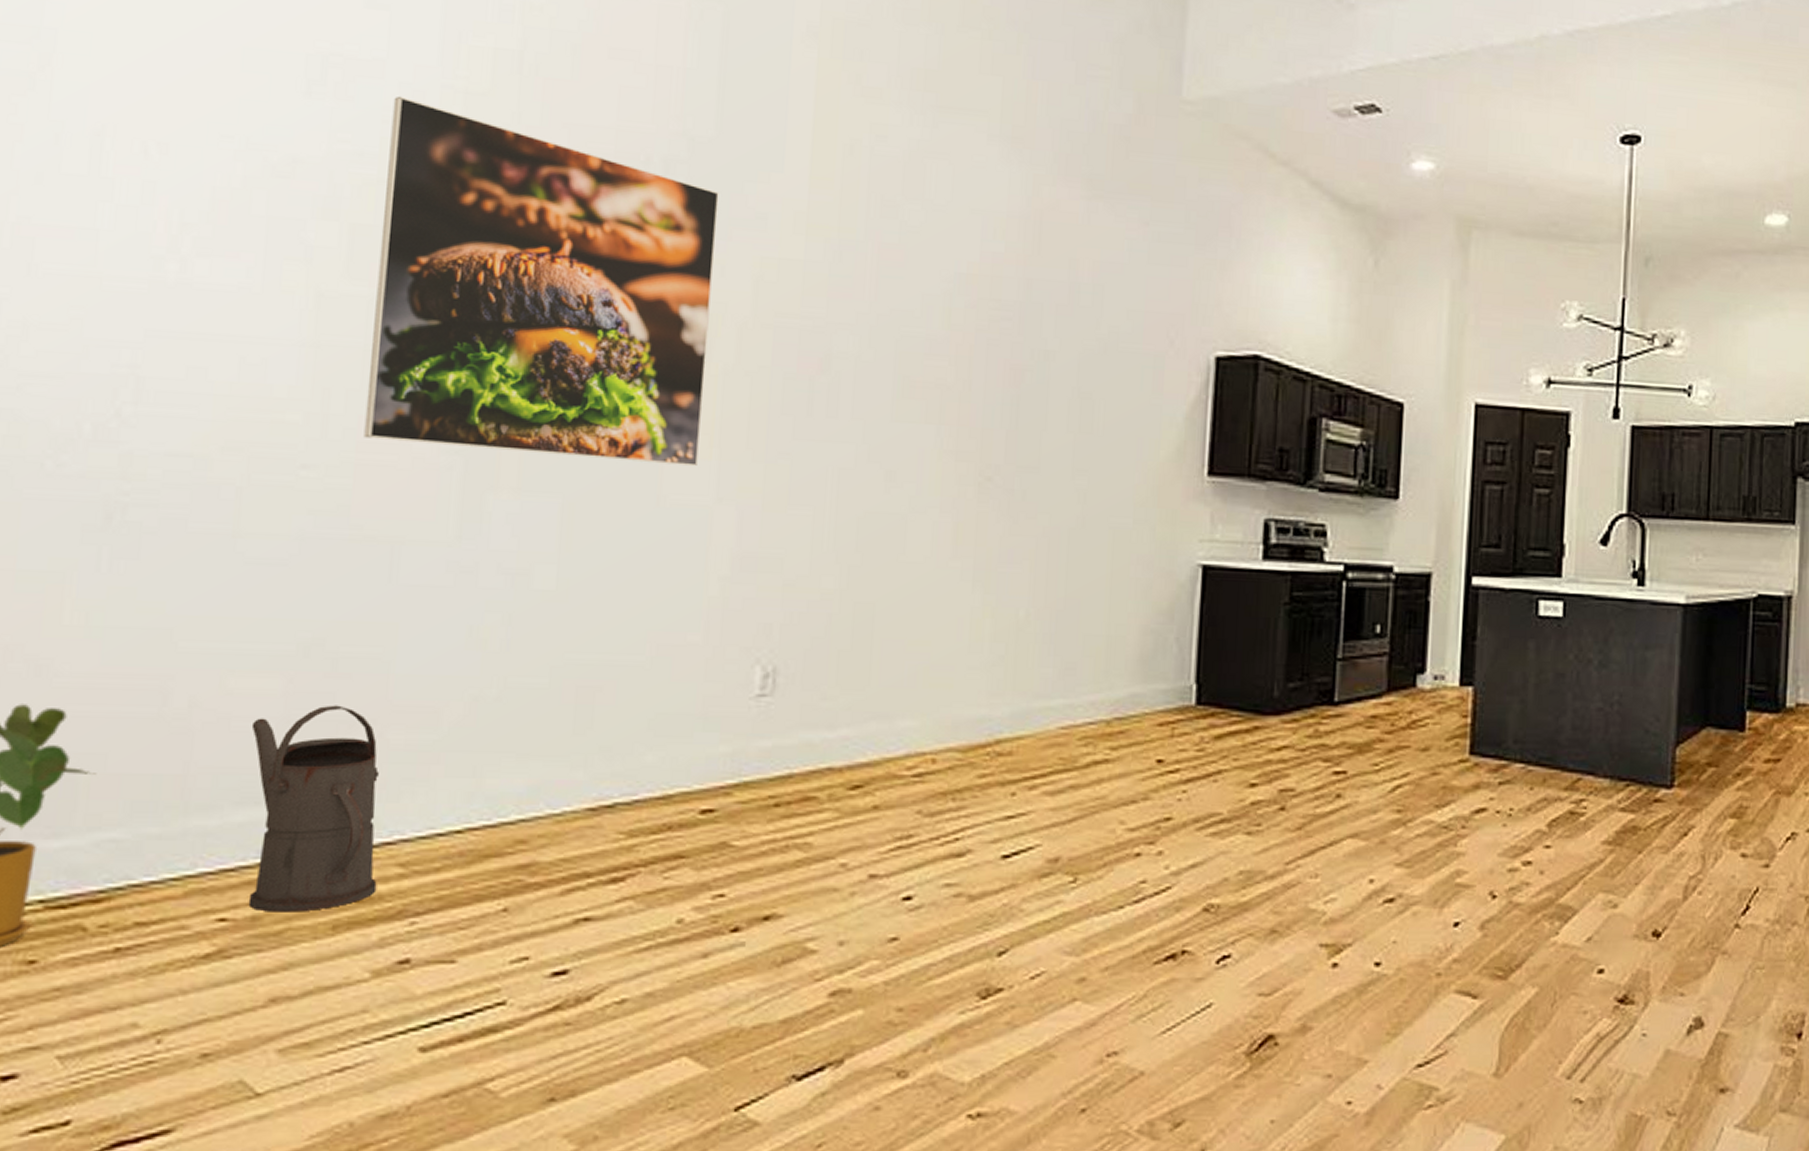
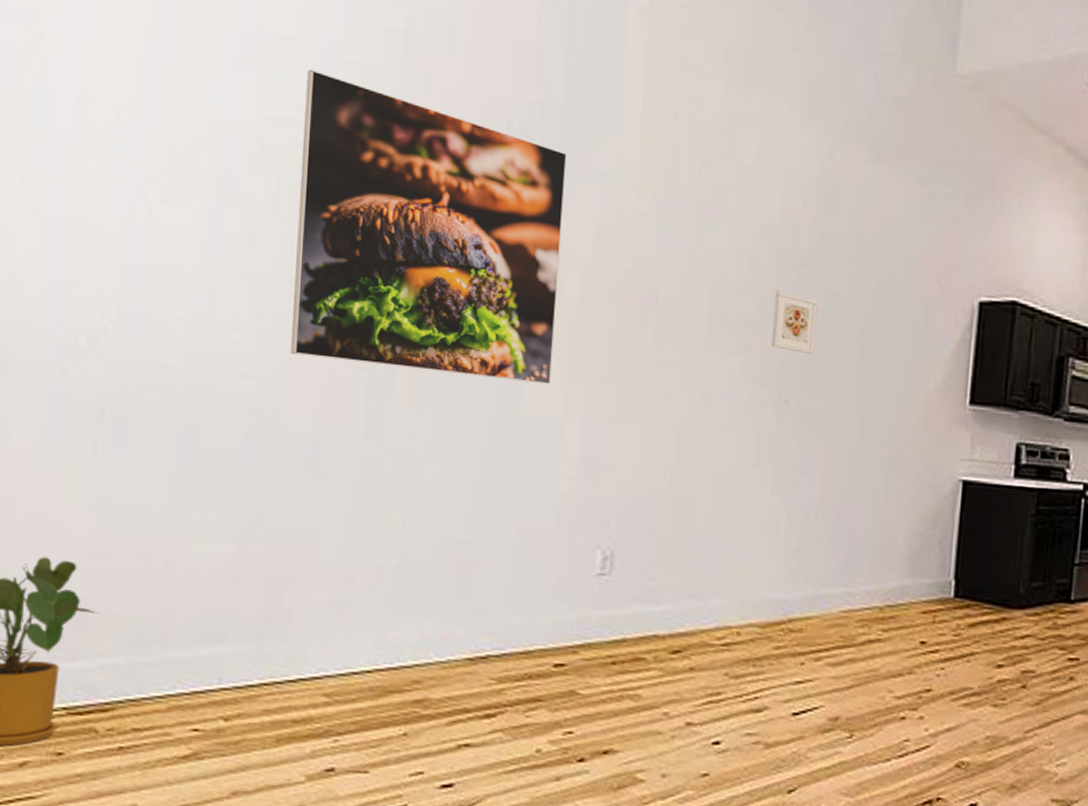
watering can: present [248,705,379,912] -> none [212,567,309,727]
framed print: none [970,347,1025,423] -> present [771,290,818,355]

